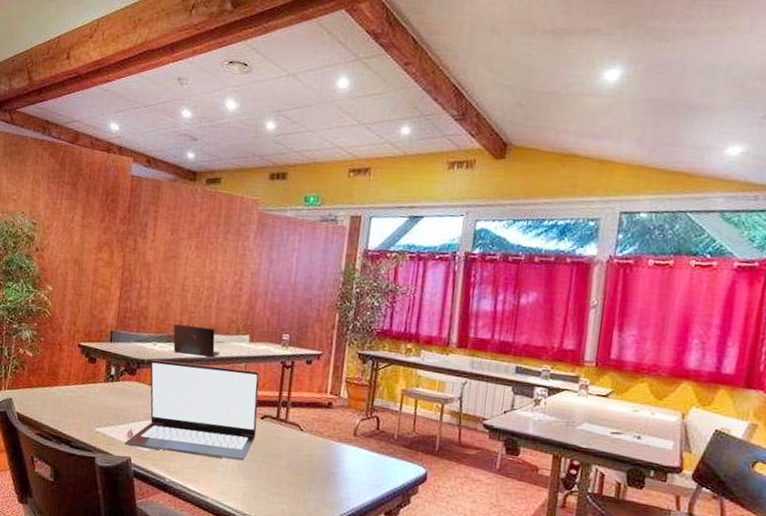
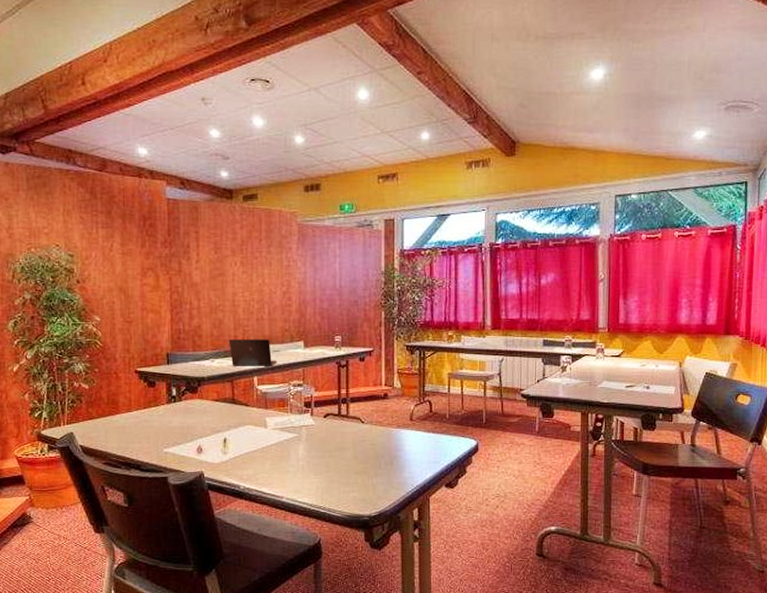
laptop: present [125,359,260,461] -> none [195,374,321,461]

